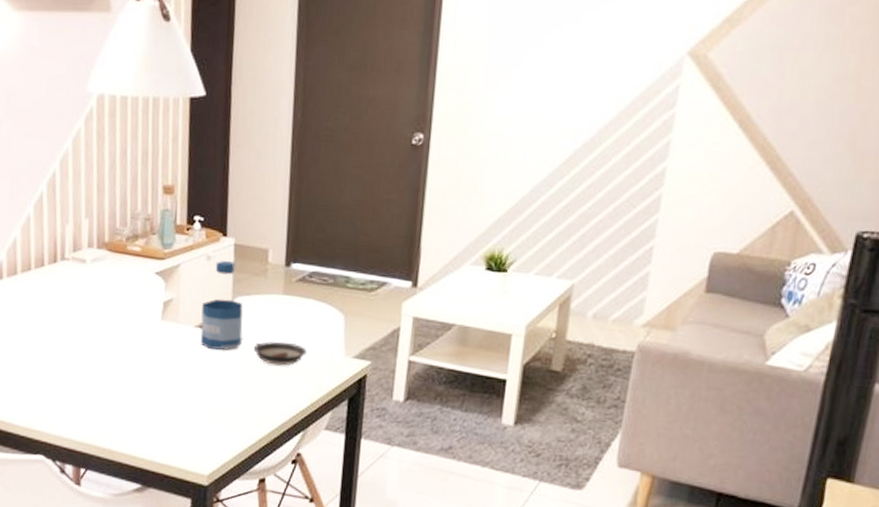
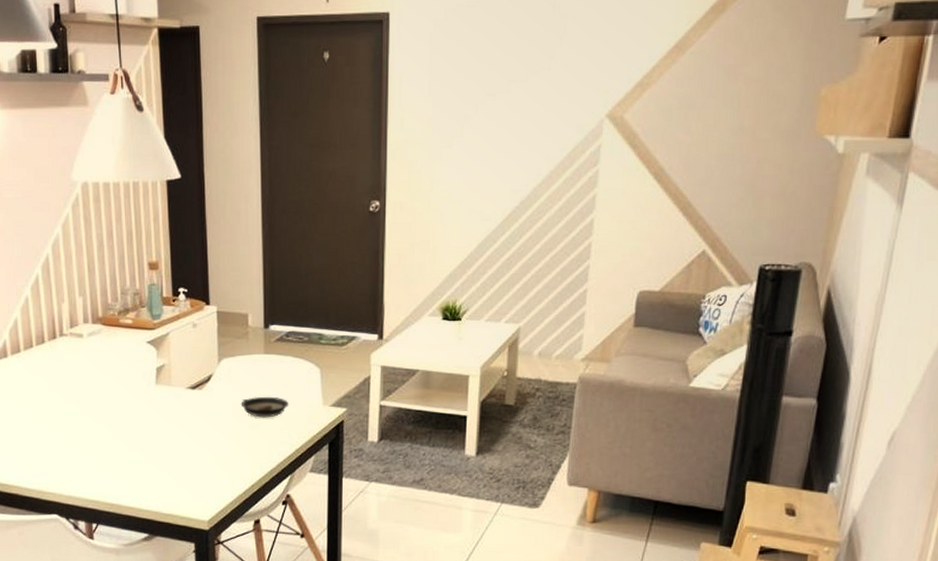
bottle: present [200,261,243,350] -> none [192,327,230,407]

